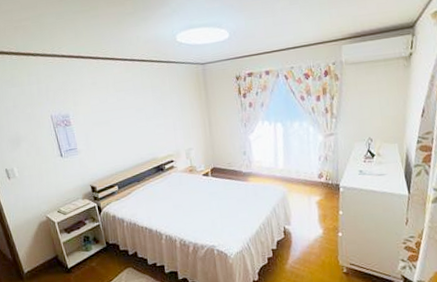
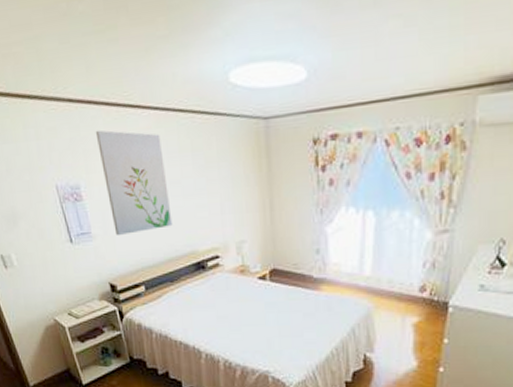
wall art: none [81,75,139,150] -> present [95,130,173,236]

